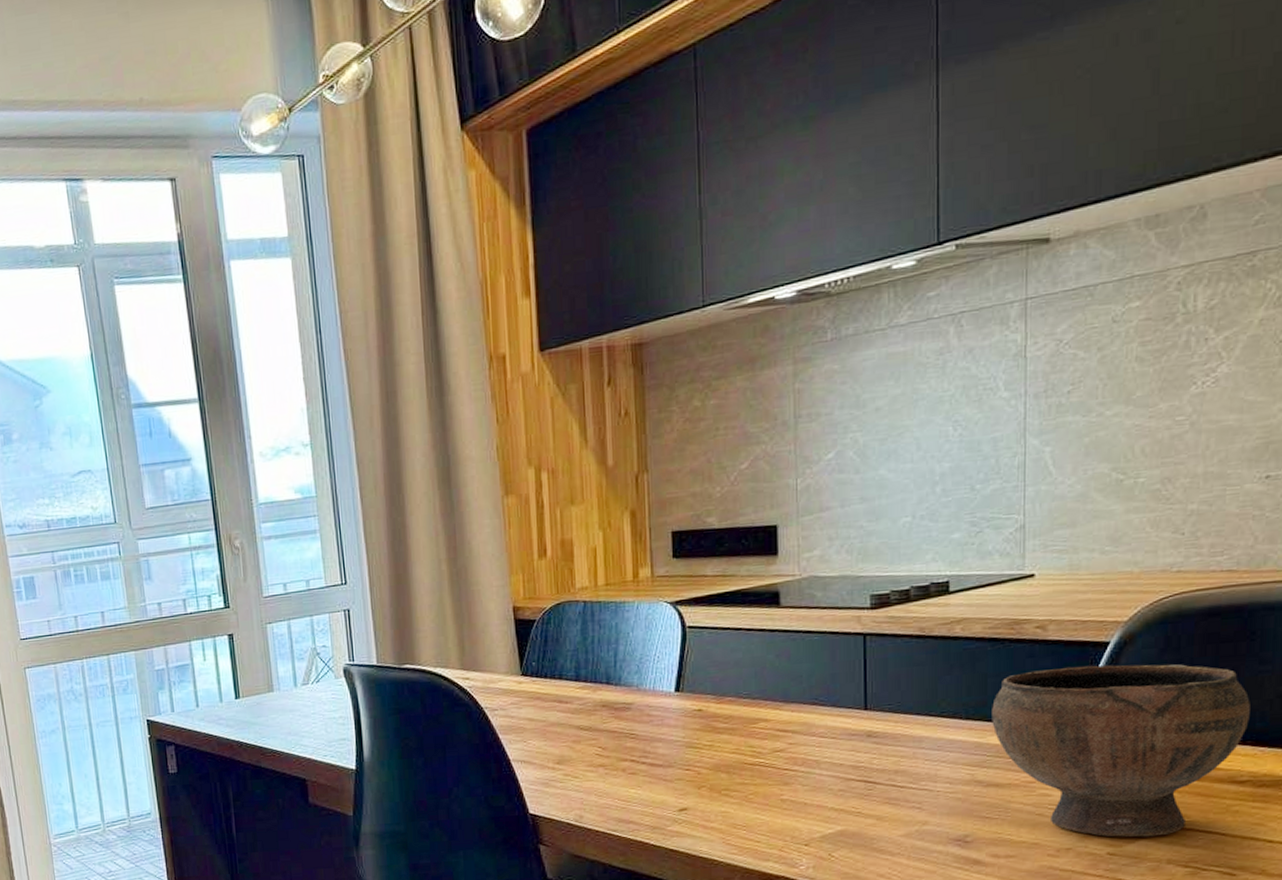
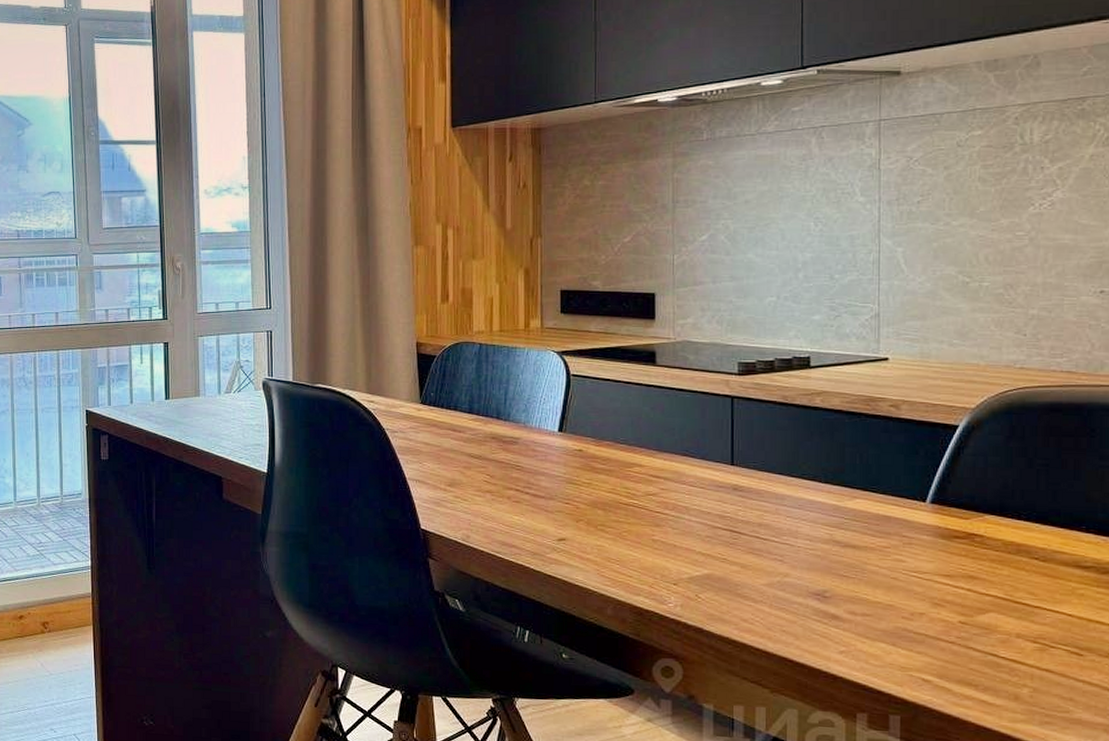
bowl: present [992,664,1250,837] -> none [849,444,1092,610]

